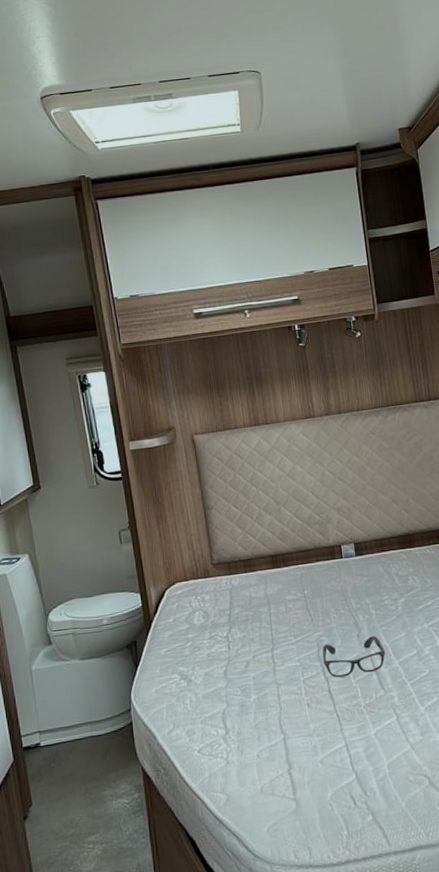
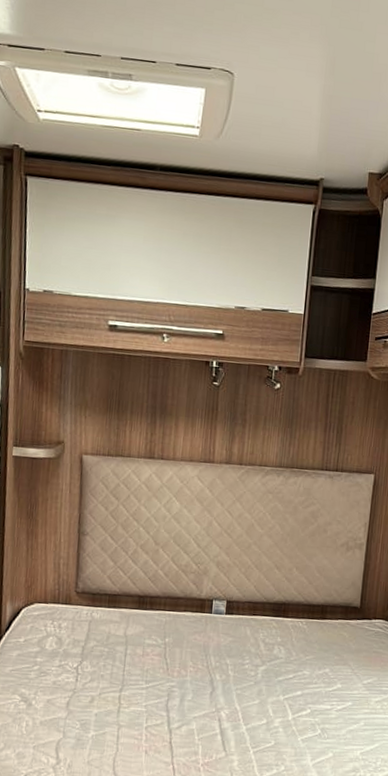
sunglasses: present [322,636,385,678] -> none [170,696,235,733]

